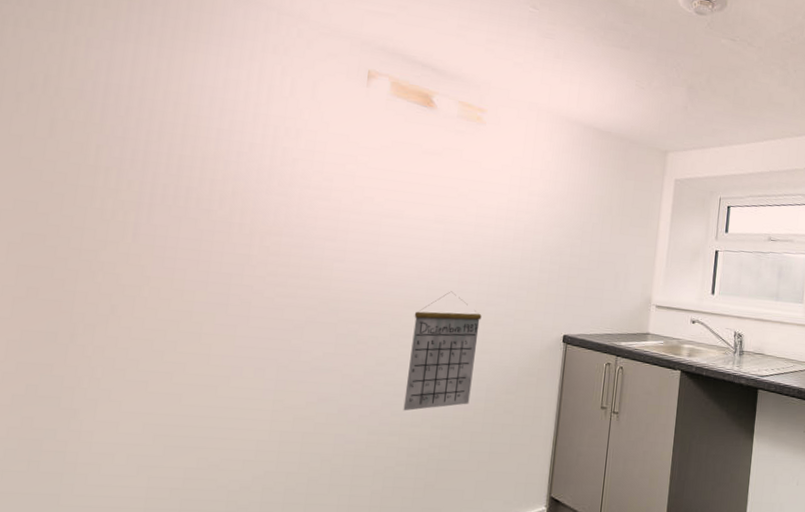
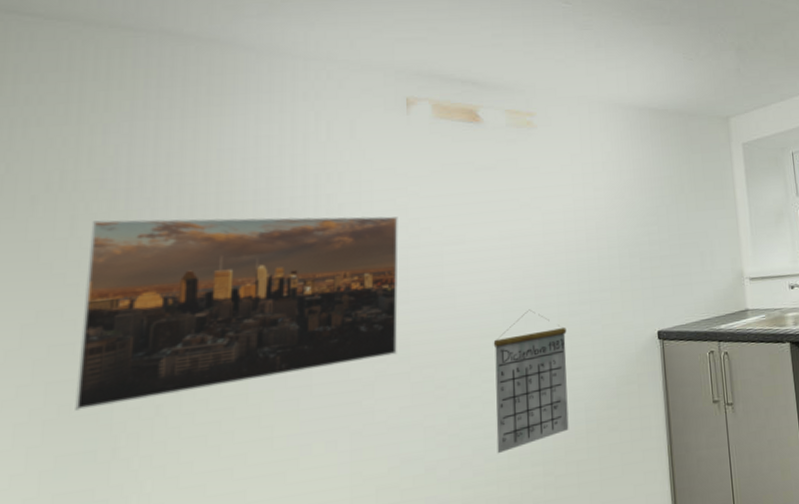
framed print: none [41,127,345,306] -> present [75,216,398,411]

